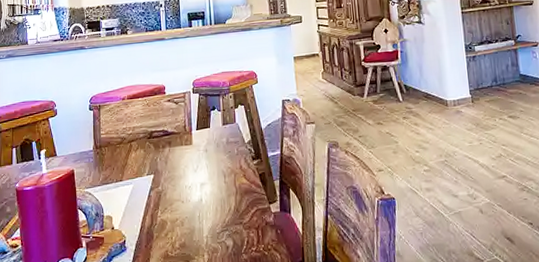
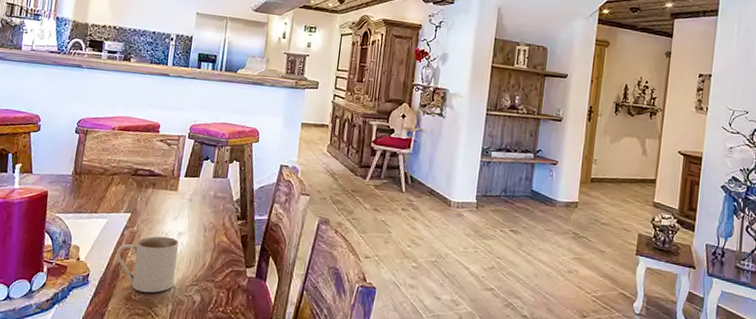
mug: none [147,189,206,248] -> present [116,236,179,293]

